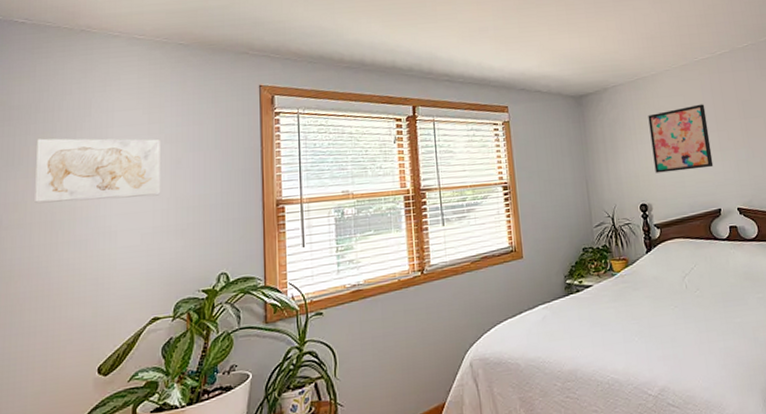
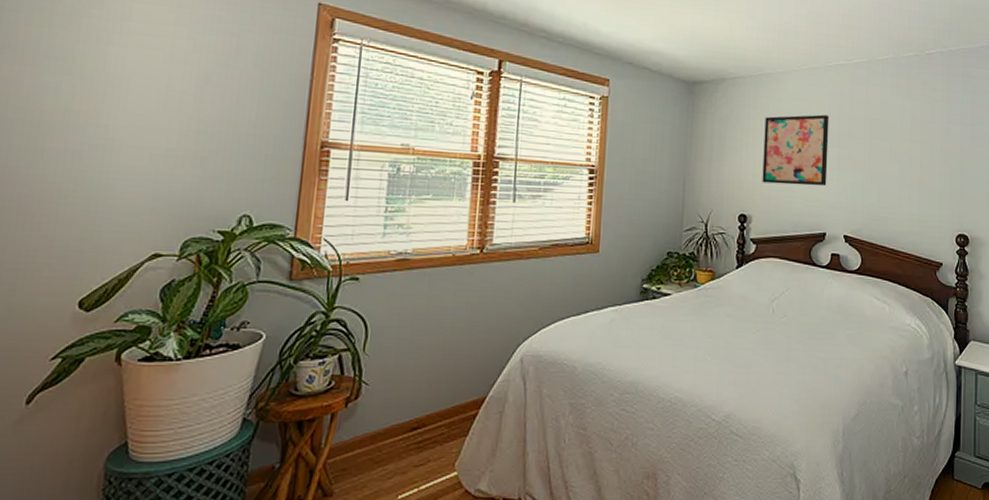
wall art: present [35,138,161,204] -> none [20,19,188,113]

